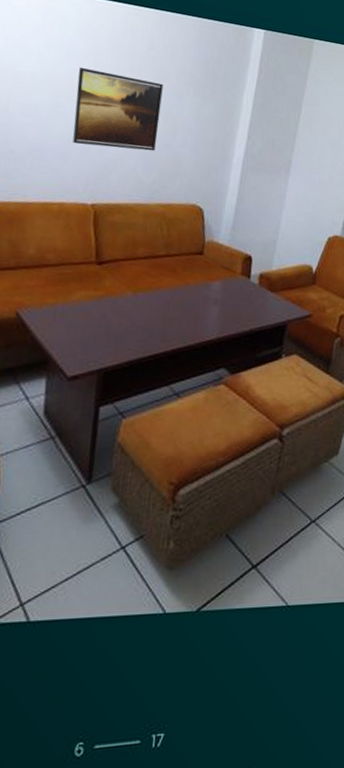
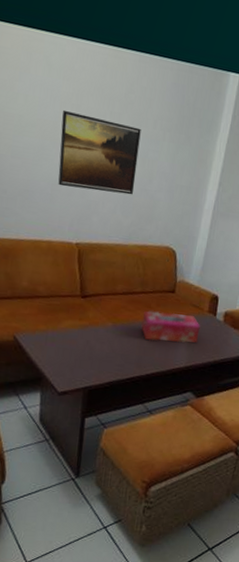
tissue box: none [165,276,233,311] -> present [141,311,200,343]

